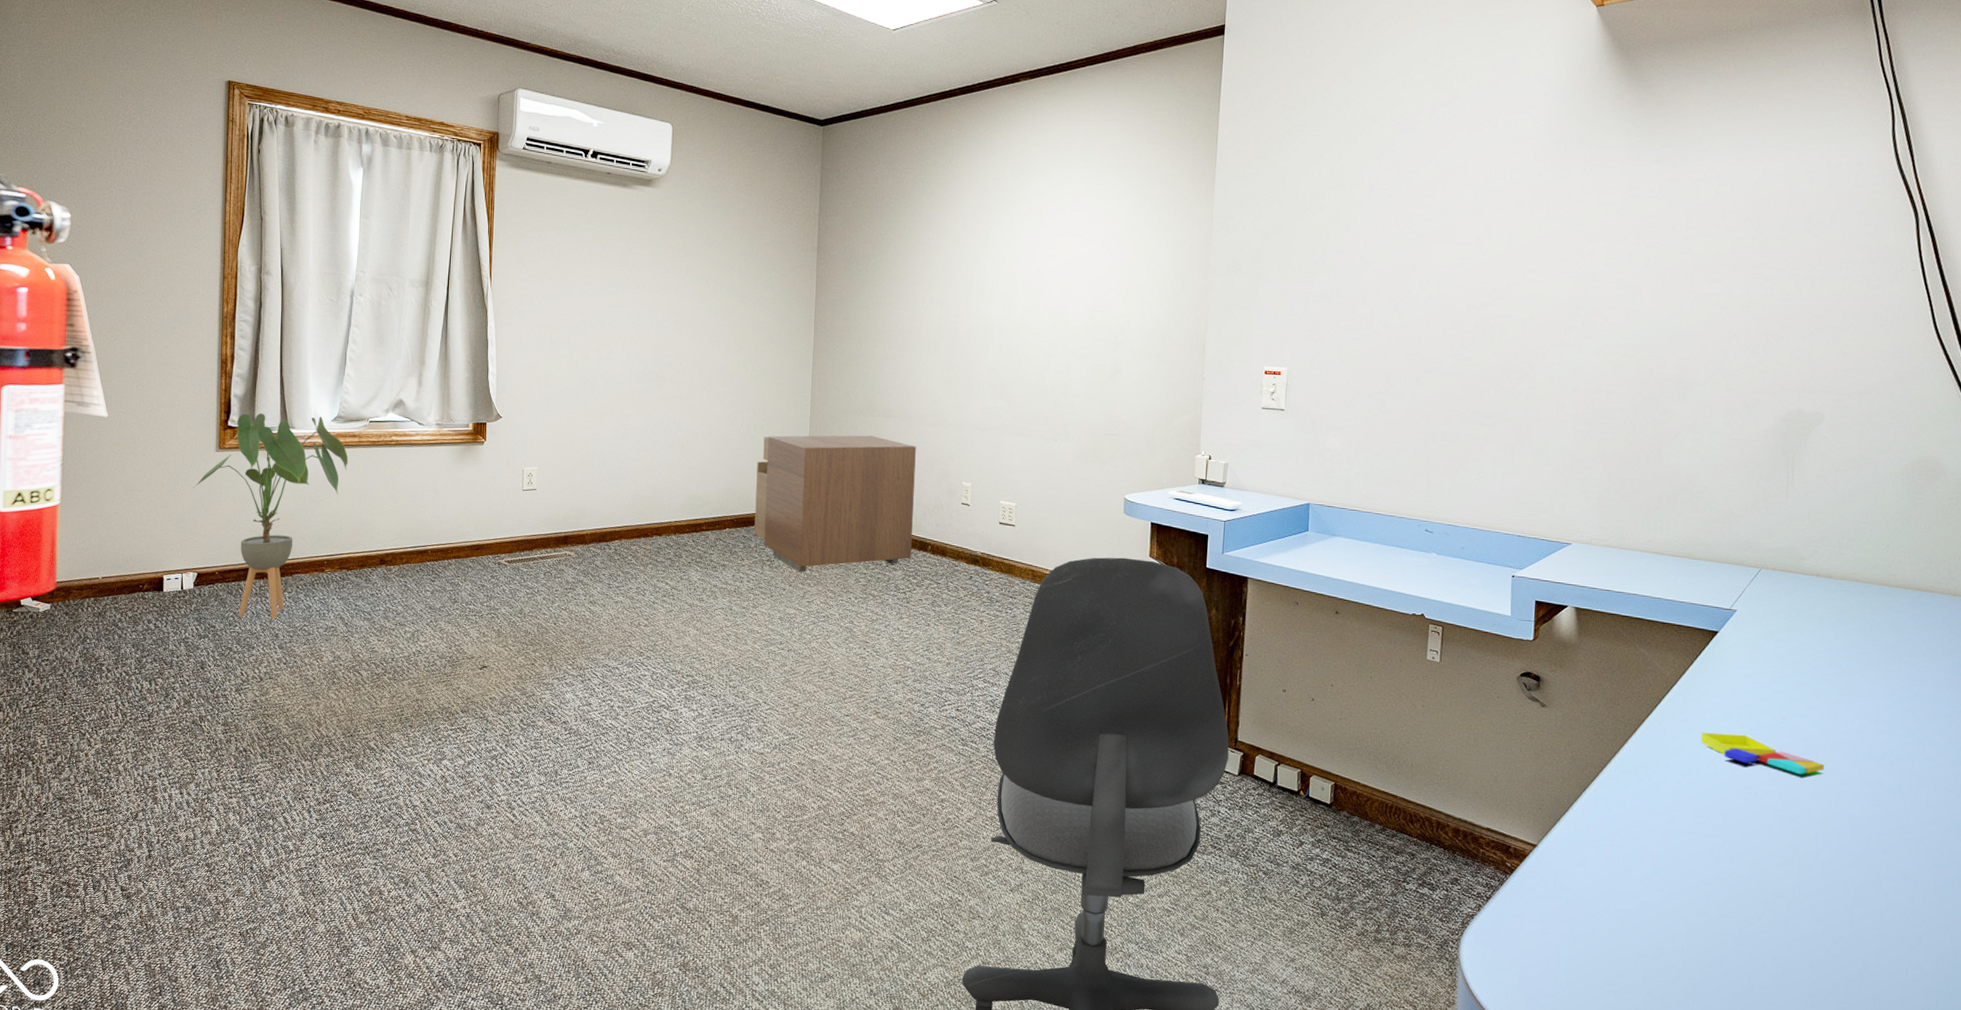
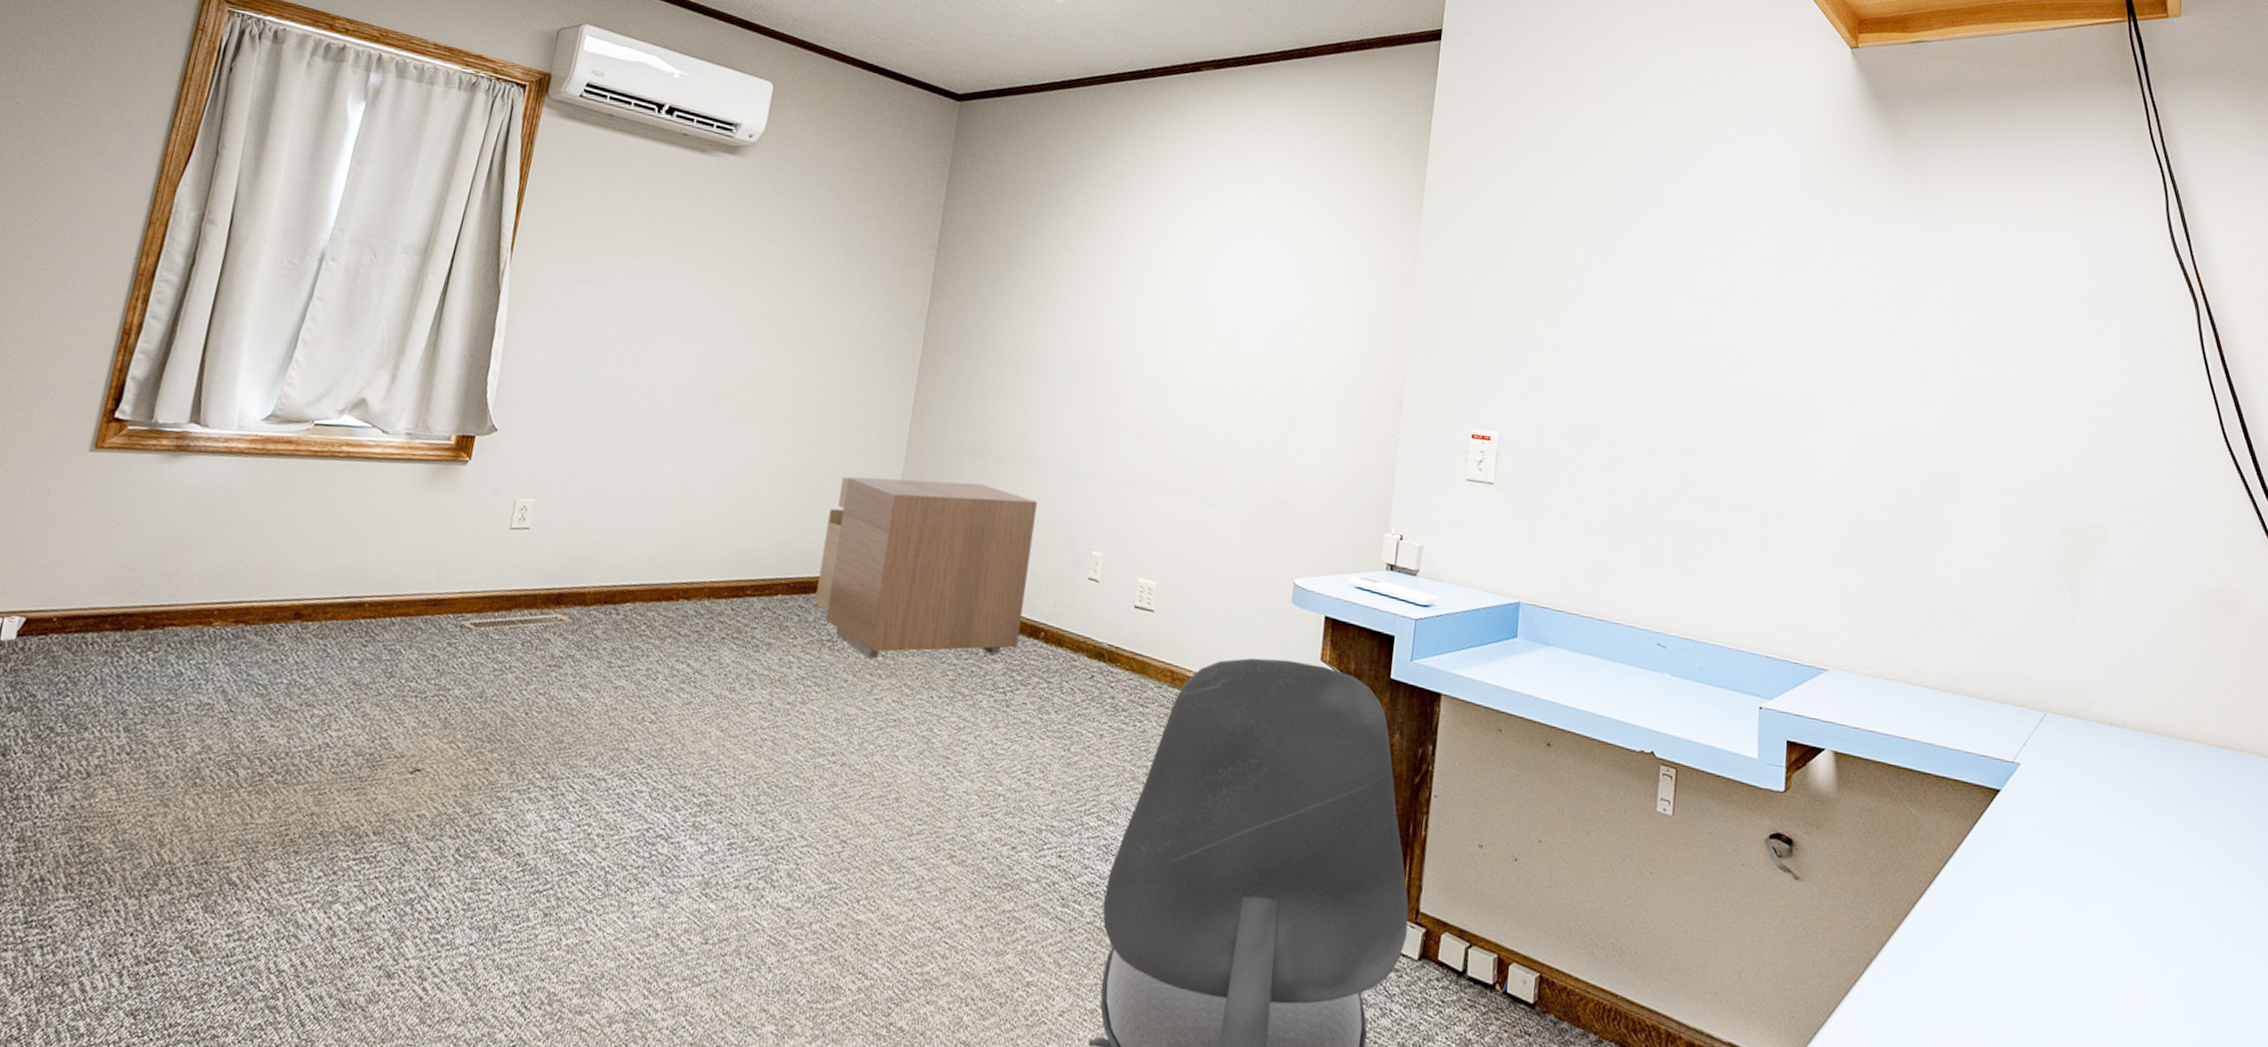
house plant: present [193,412,349,619] -> none [45,403,276,689]
sticky notes: present [1700,732,1825,779] -> none [1983,920,2129,986]

